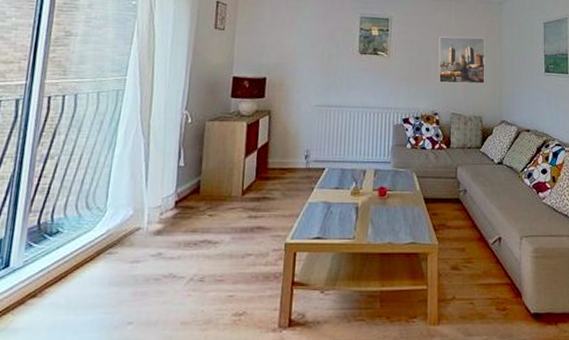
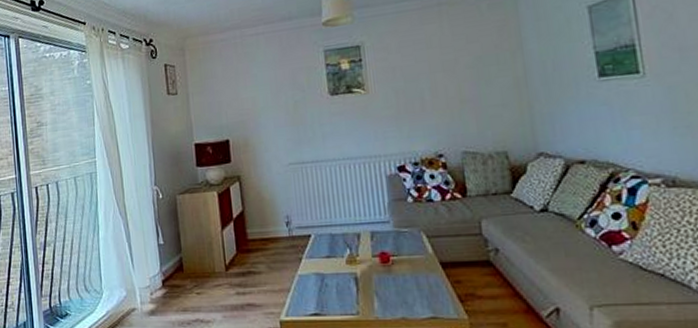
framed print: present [438,36,485,85] -> none [430,45,505,115]

